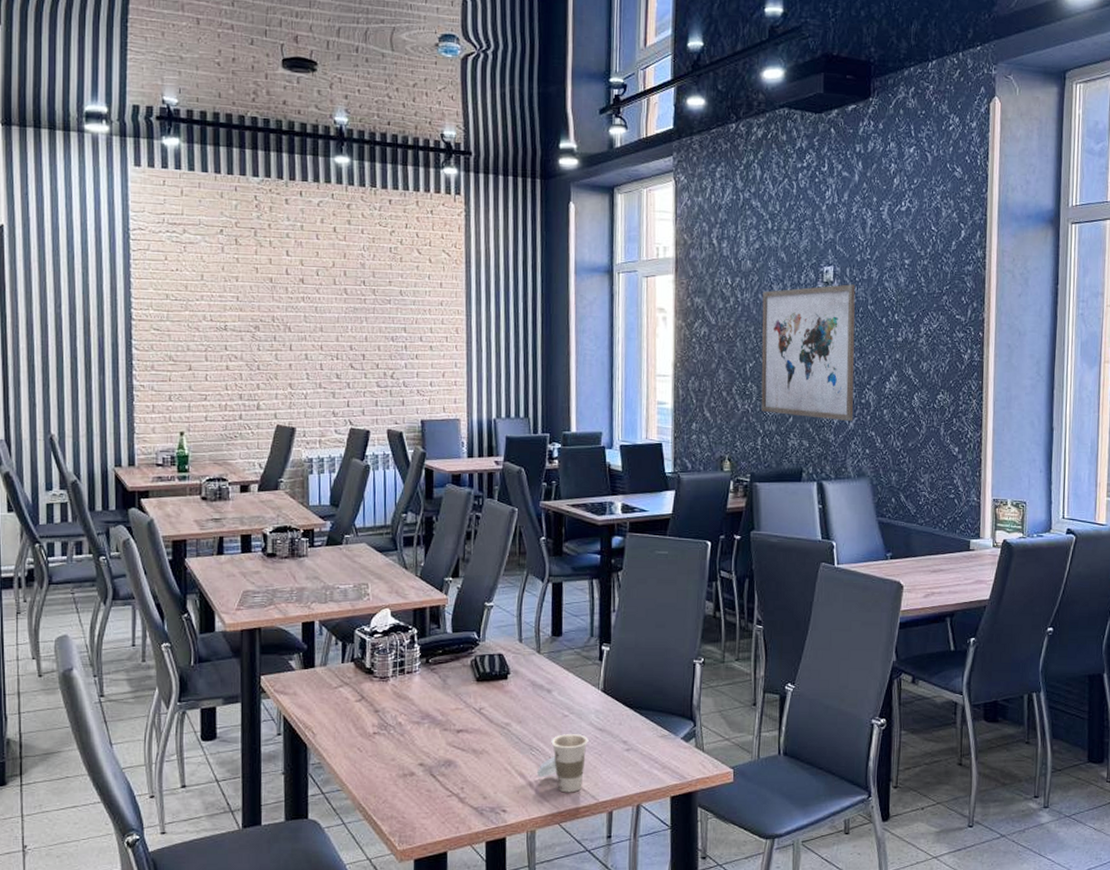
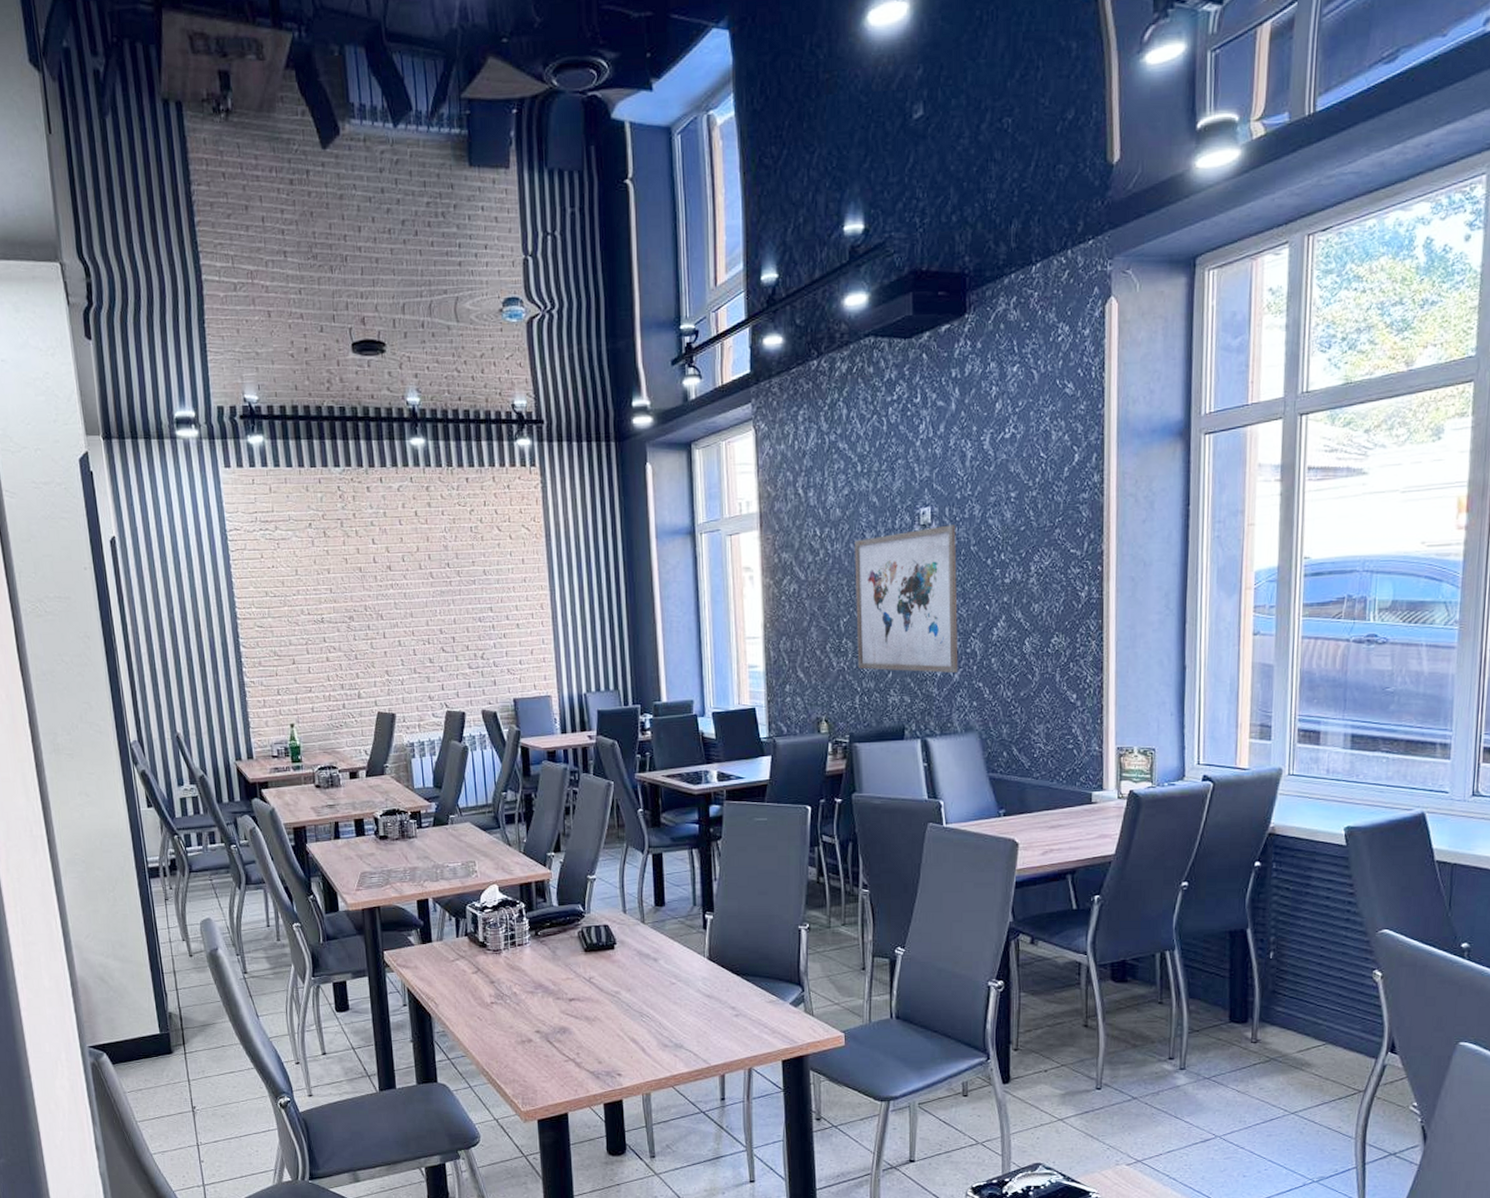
cup: present [536,734,589,793] -> none [648,1001,697,1057]

